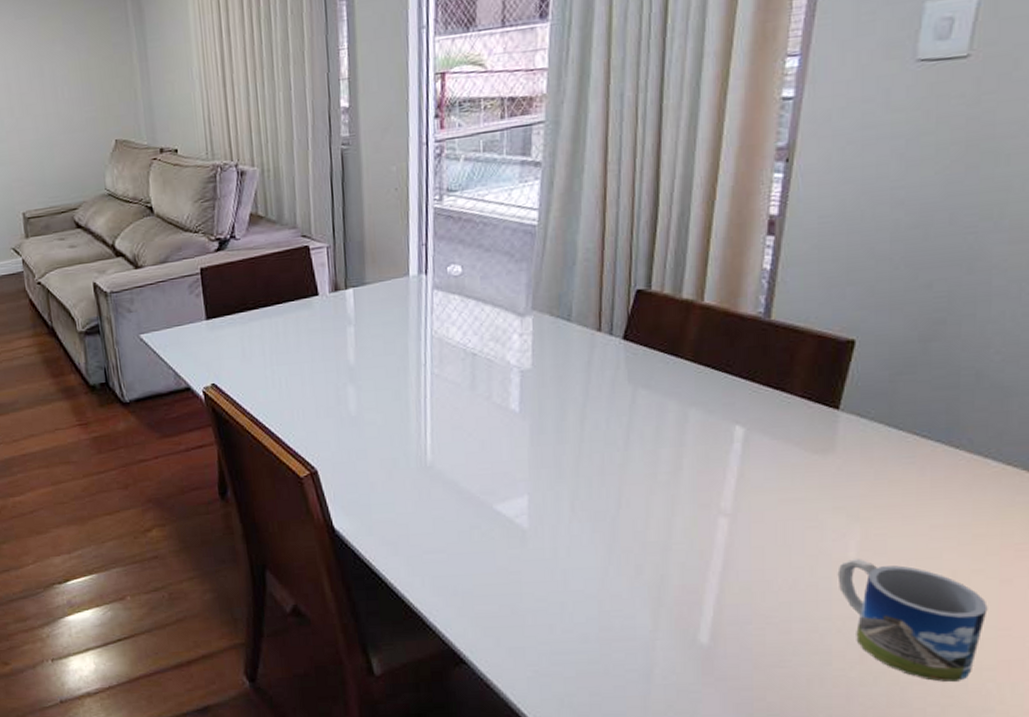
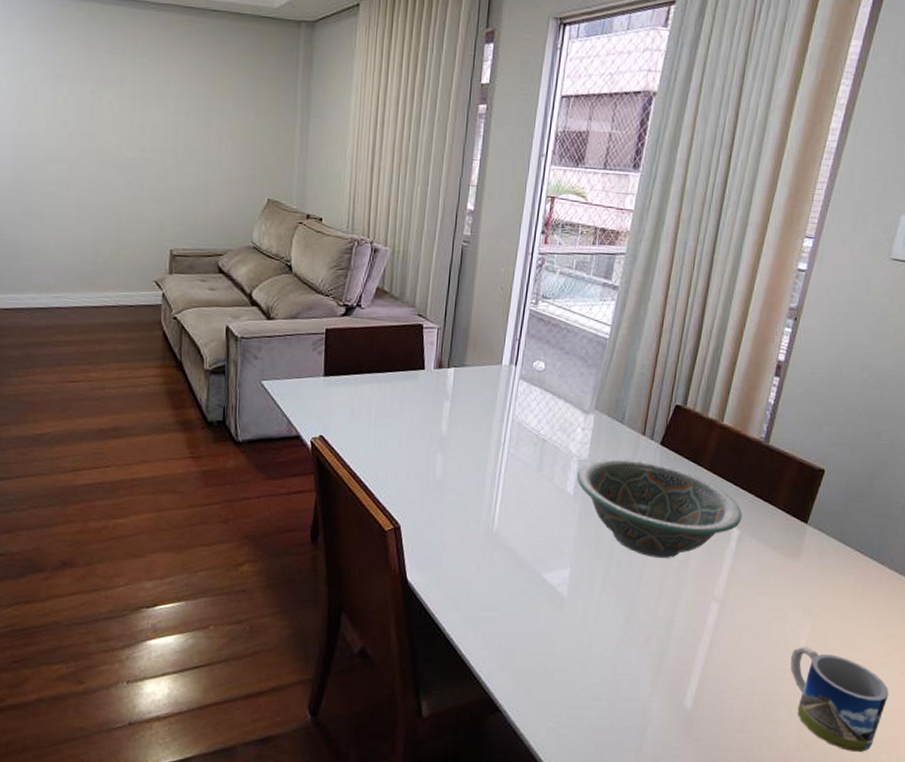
decorative bowl: none [521,360,746,473] -> present [577,458,743,558]

